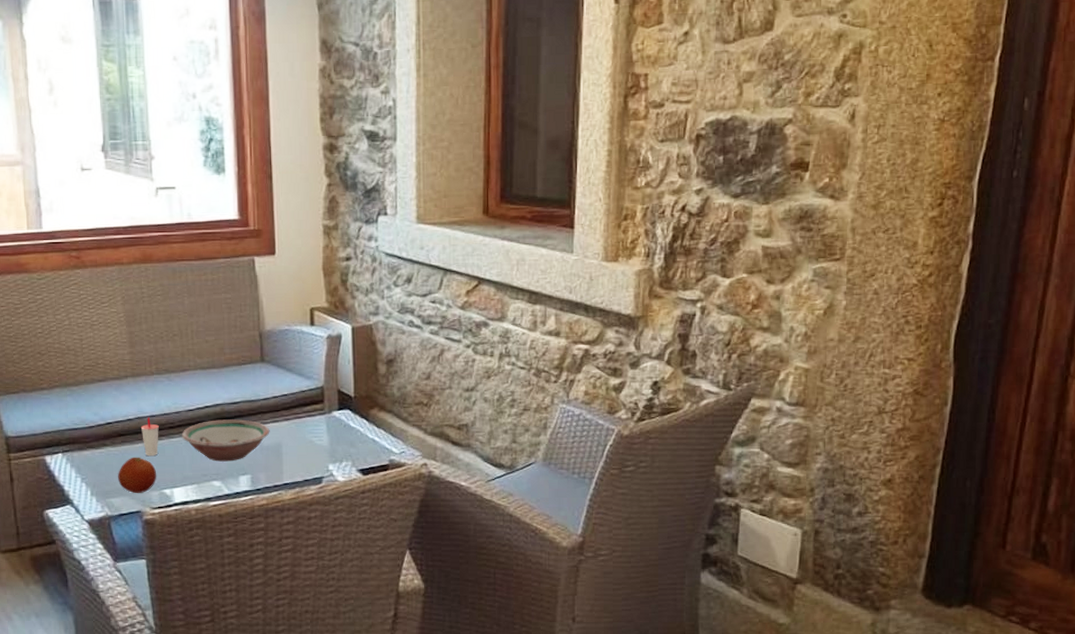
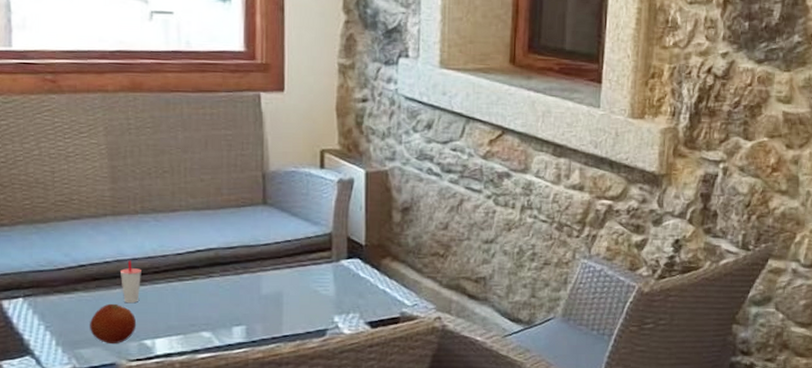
bowl: present [181,419,270,462] -> none [167,265,270,311]

